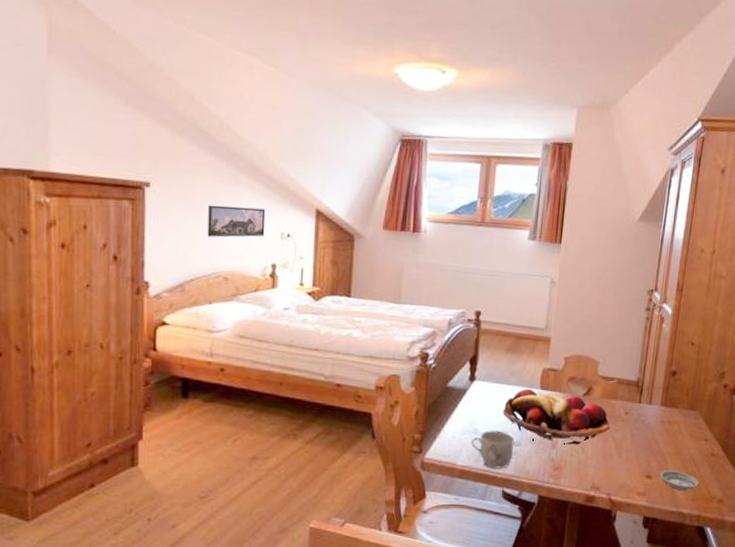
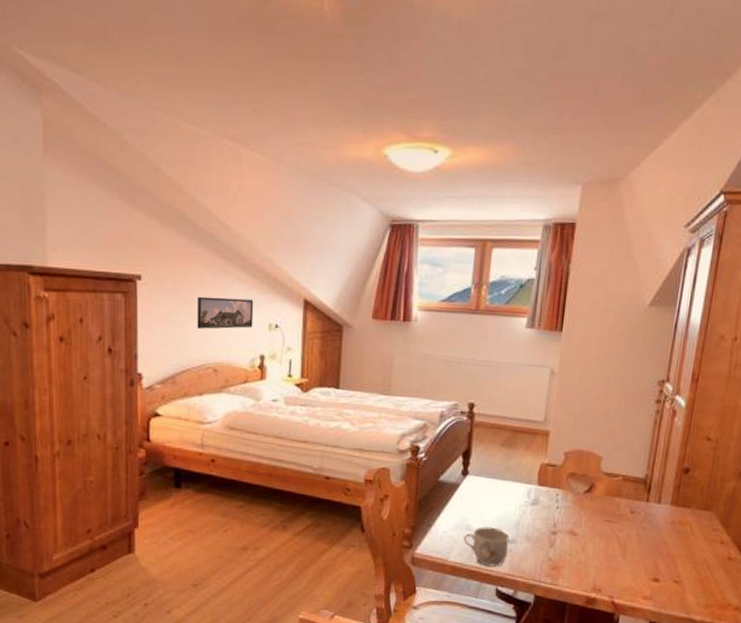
fruit basket: present [503,388,610,445] -> none [497,484,614,544]
saucer: present [660,470,699,491] -> none [668,574,713,597]

